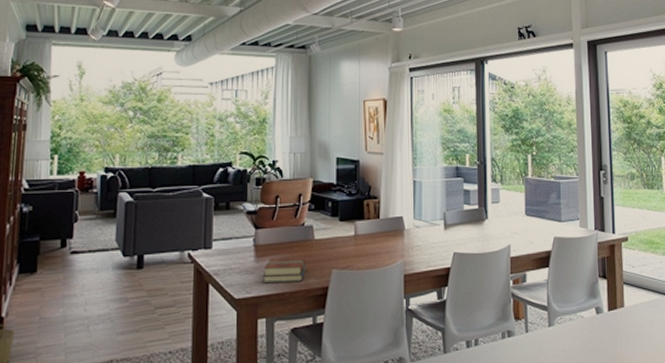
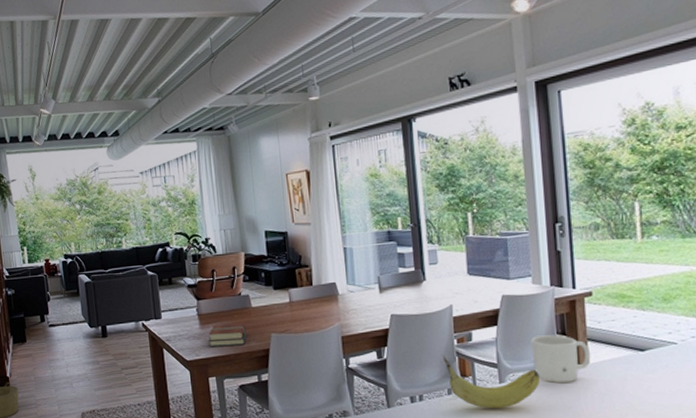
fruit: none [500,297,584,354] -> present [443,355,541,409]
mug: none [577,278,626,326] -> present [530,335,591,383]

